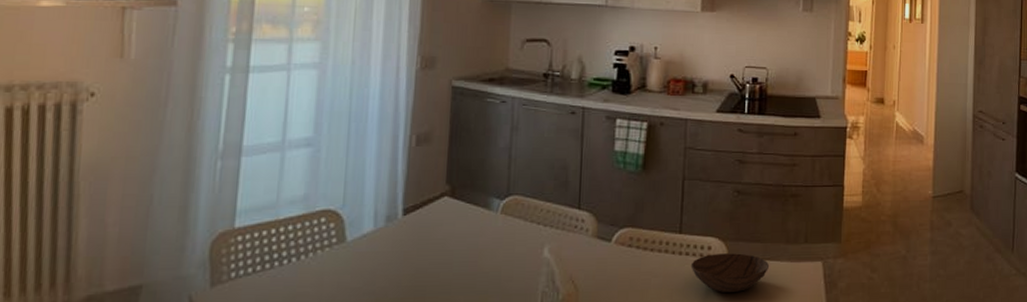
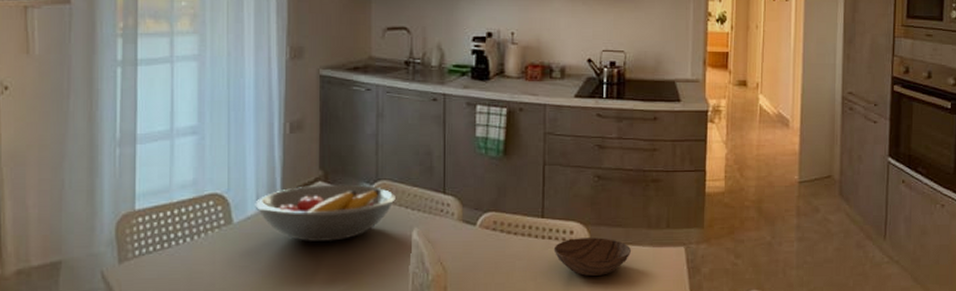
fruit bowl: none [372,199,527,260] -> present [255,184,396,241]

